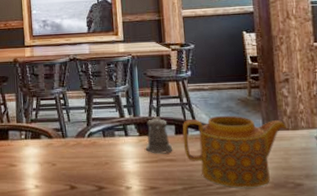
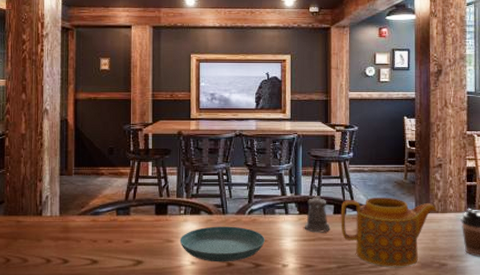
saucer: none [22,149,106,186] -> present [179,226,265,262]

